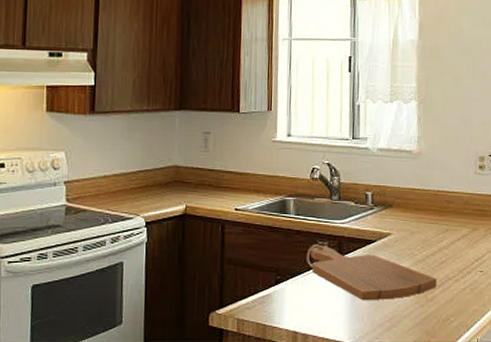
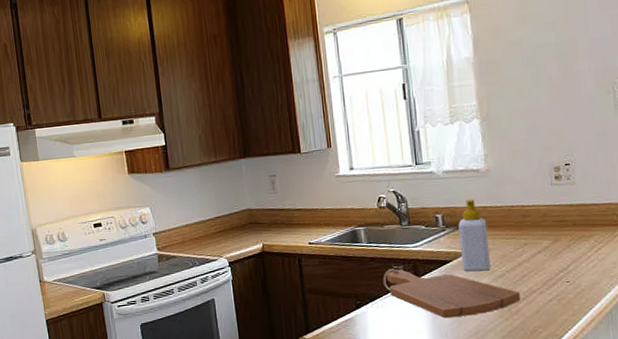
soap bottle: none [385,179,413,254] -> present [458,199,491,272]

